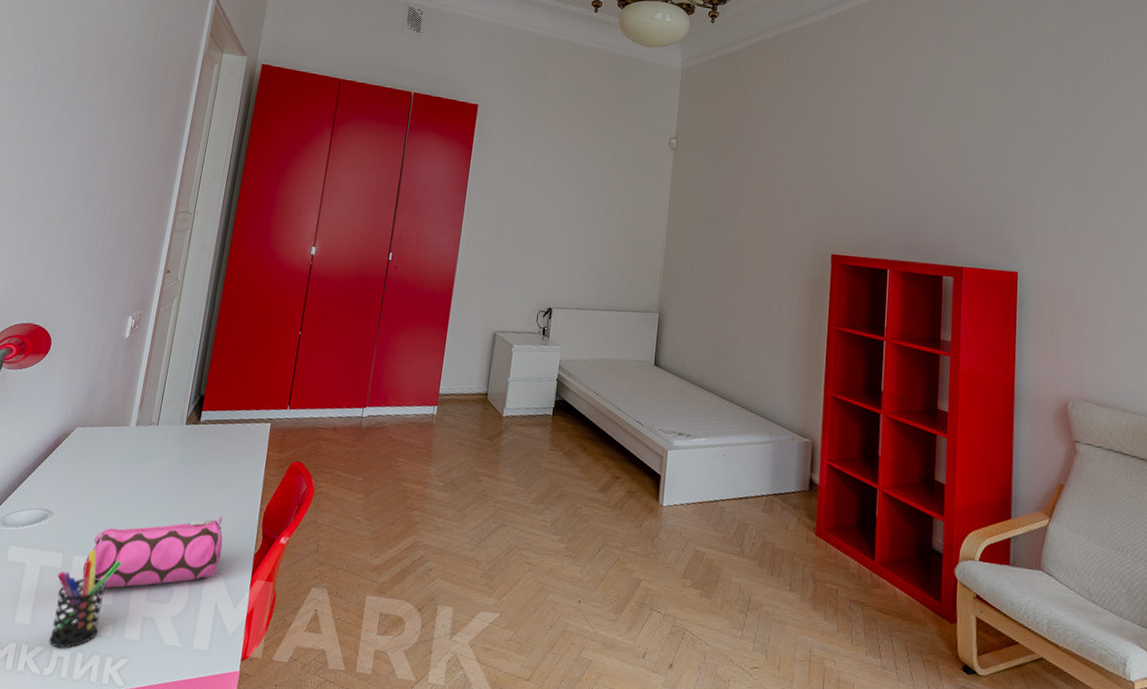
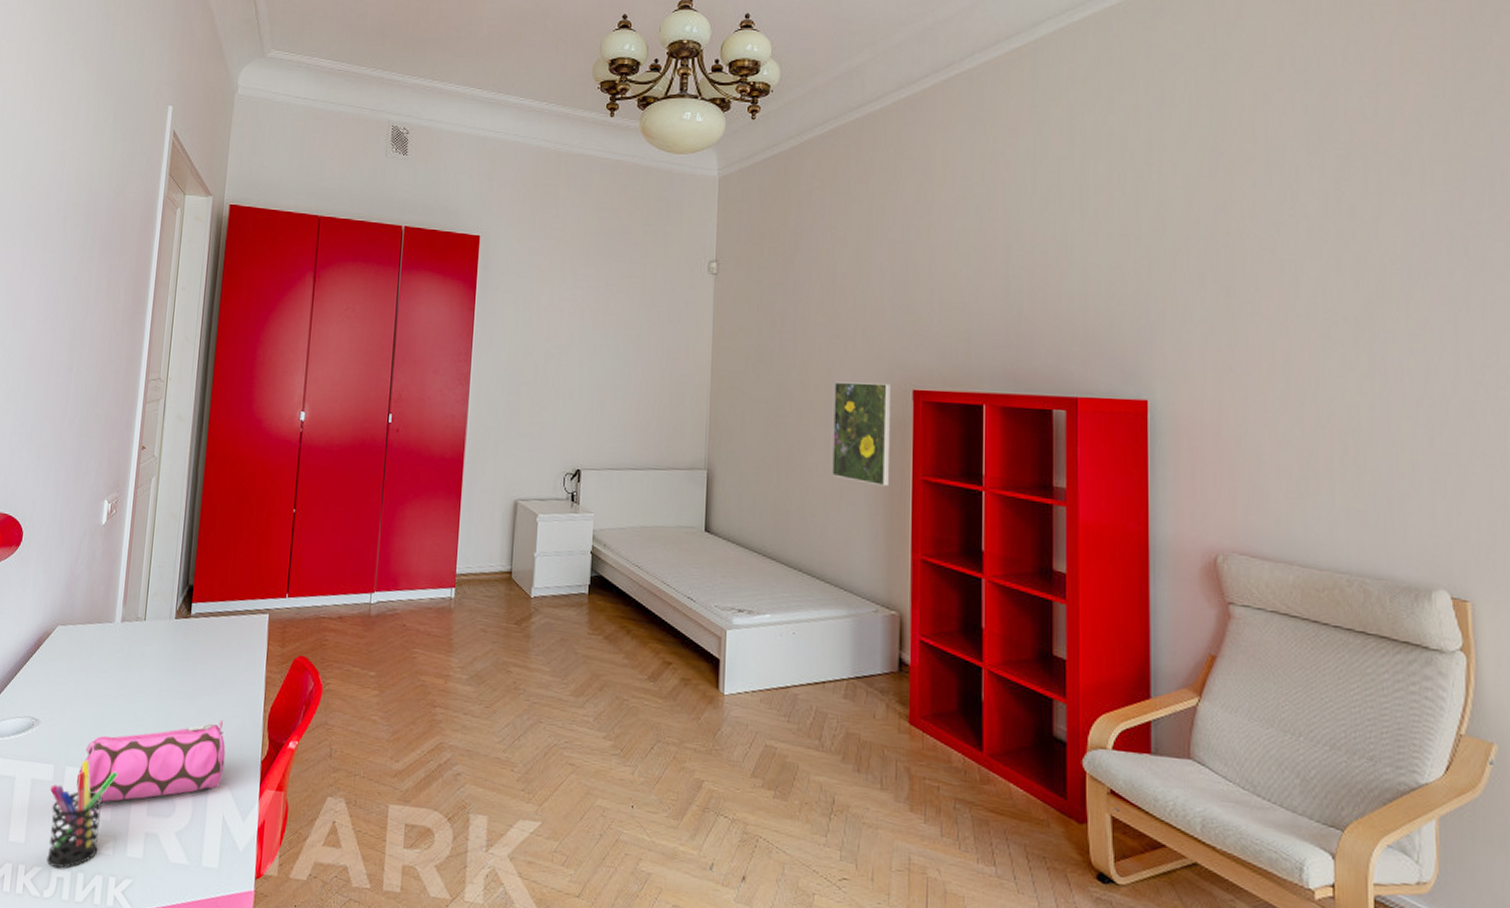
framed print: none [762,244,815,334] -> present [831,381,892,487]

